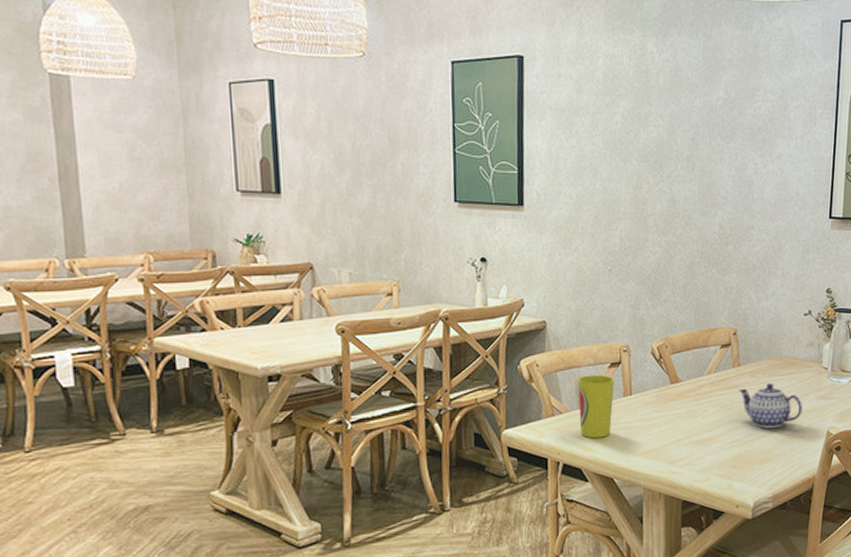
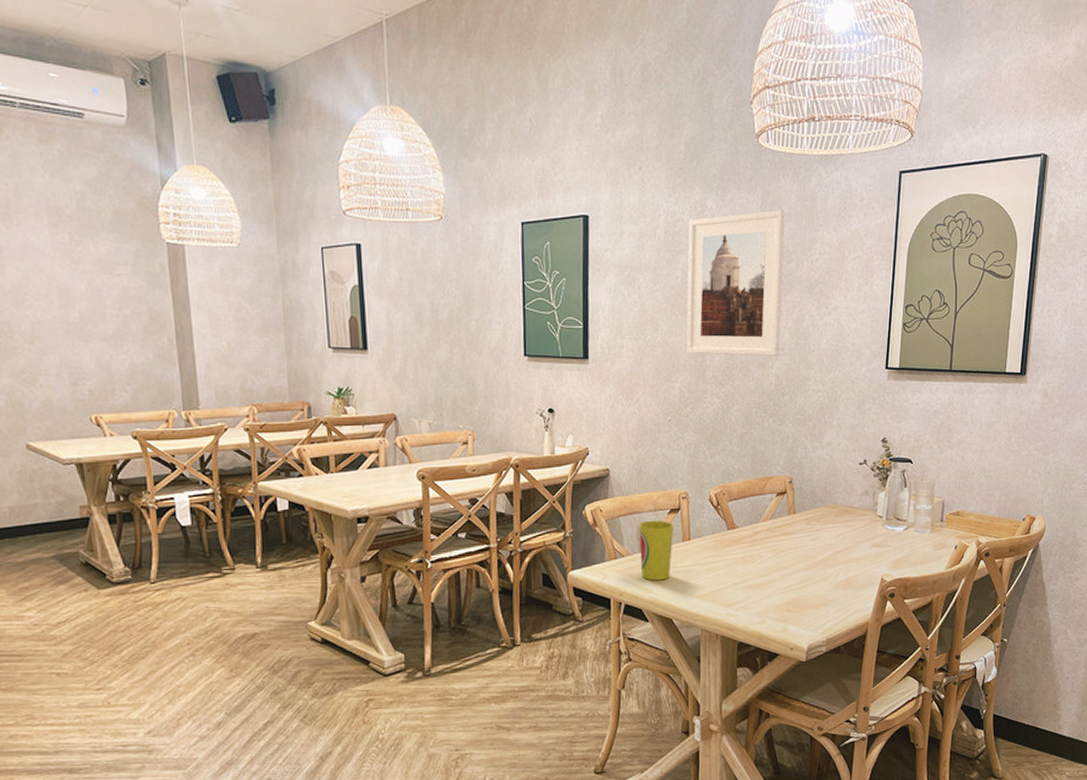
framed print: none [626,55,728,204] -> present [686,210,785,356]
teapot: present [738,382,802,428] -> none [793,530,857,574]

